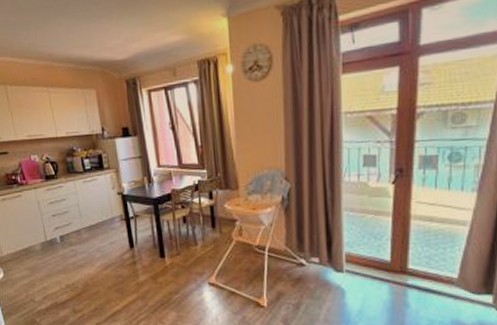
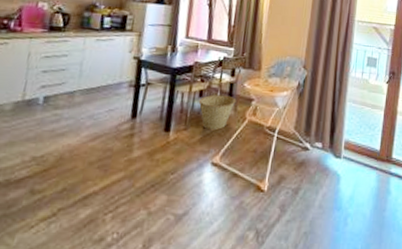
basket: none [184,218,220,253] -> present [198,94,237,130]

